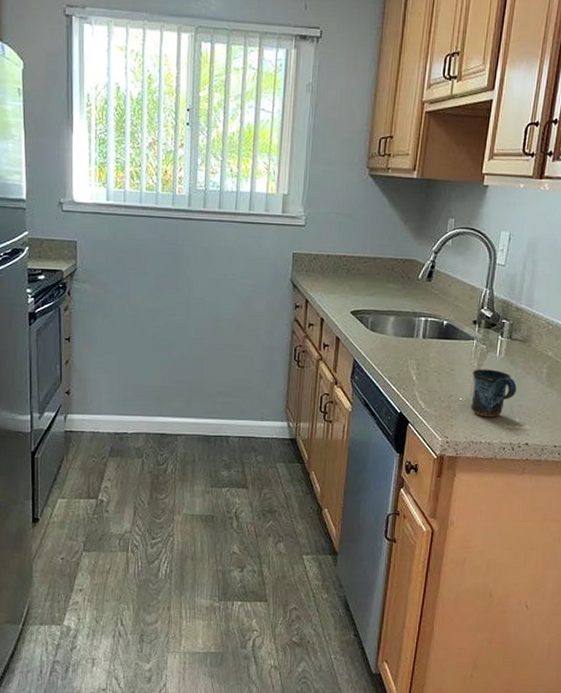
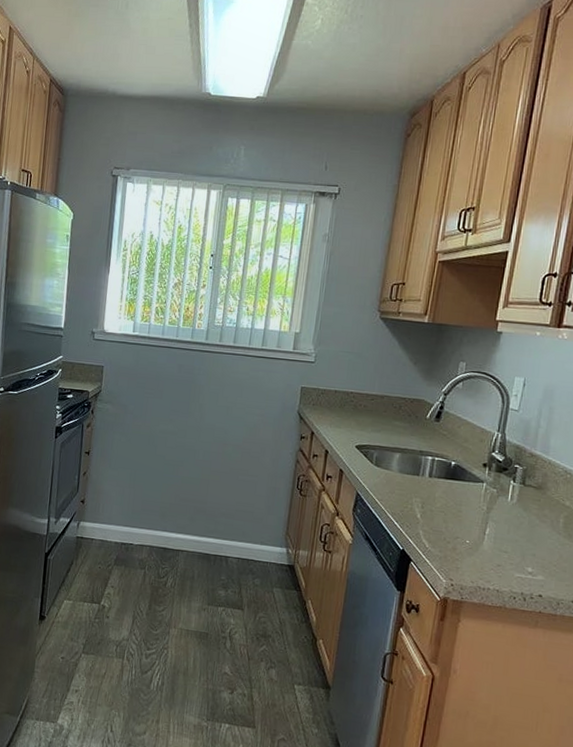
mug: present [471,369,517,418] -> none [478,512,530,564]

